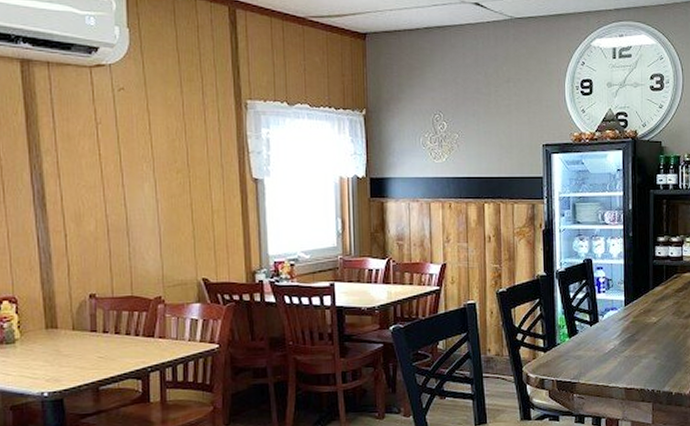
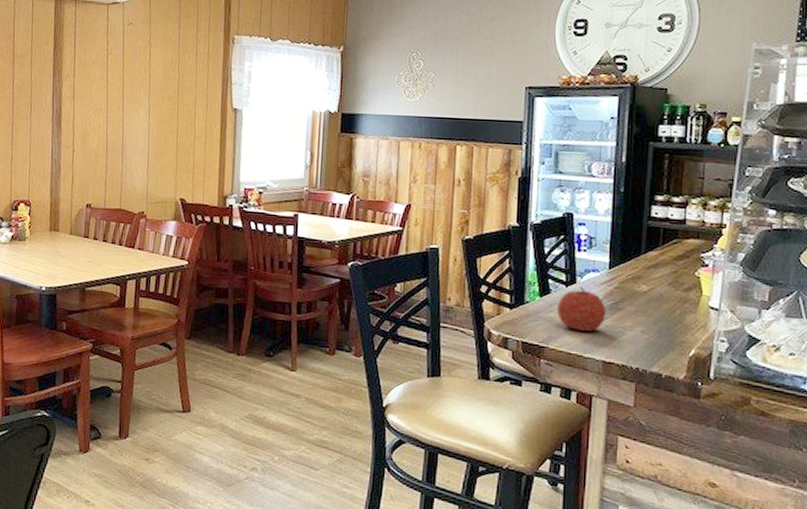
fruit: none [584,325,625,364] -> present [557,287,606,332]

